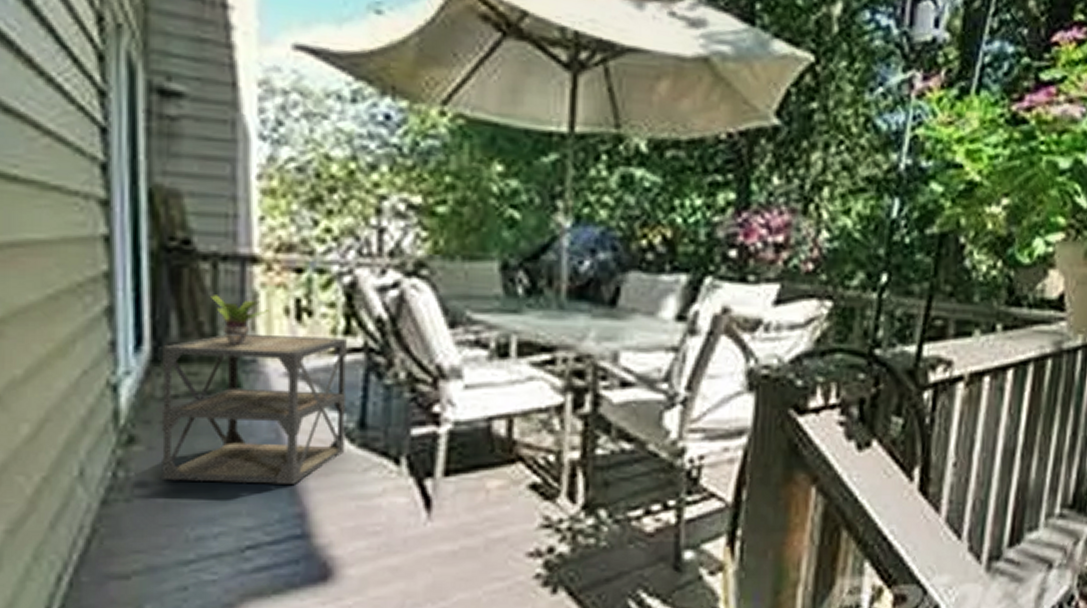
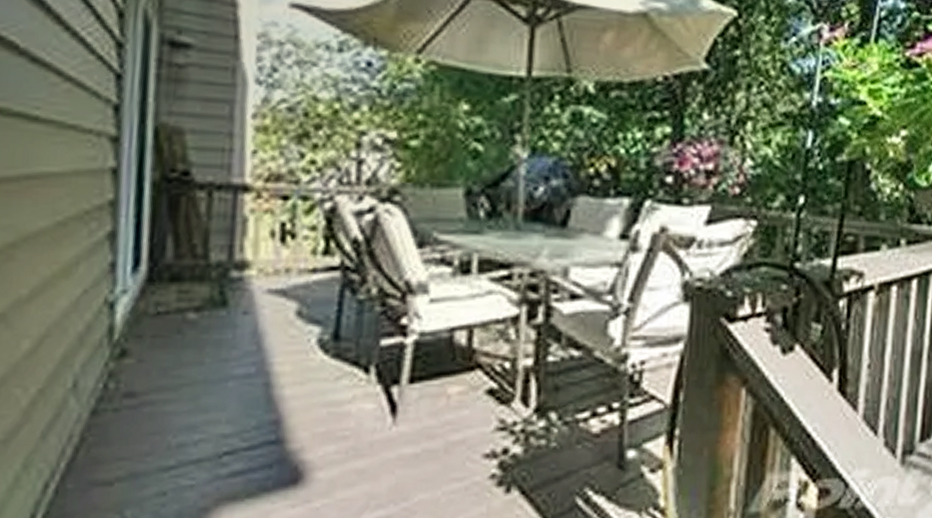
side table: present [161,333,347,484] -> none [149,254,325,393]
potted plant: present [210,295,270,346] -> none [204,220,258,266]

